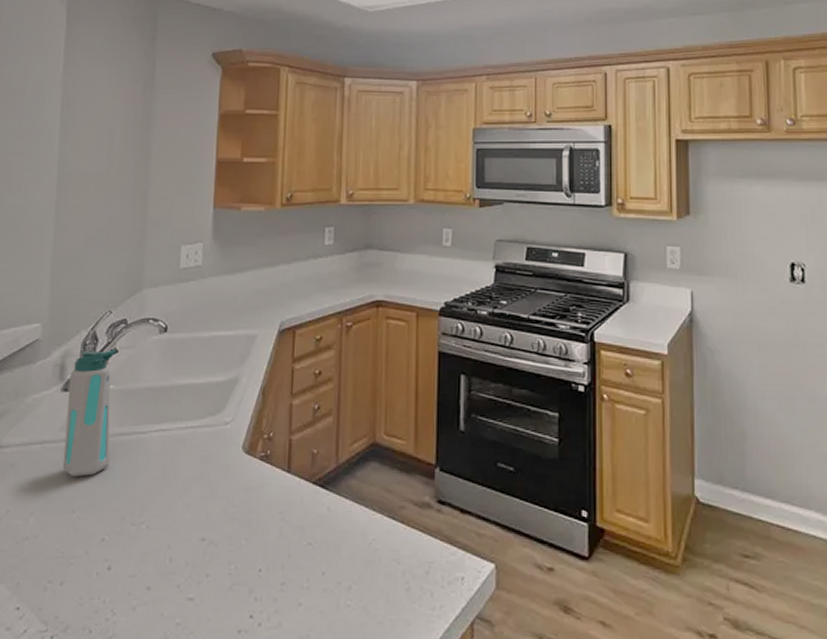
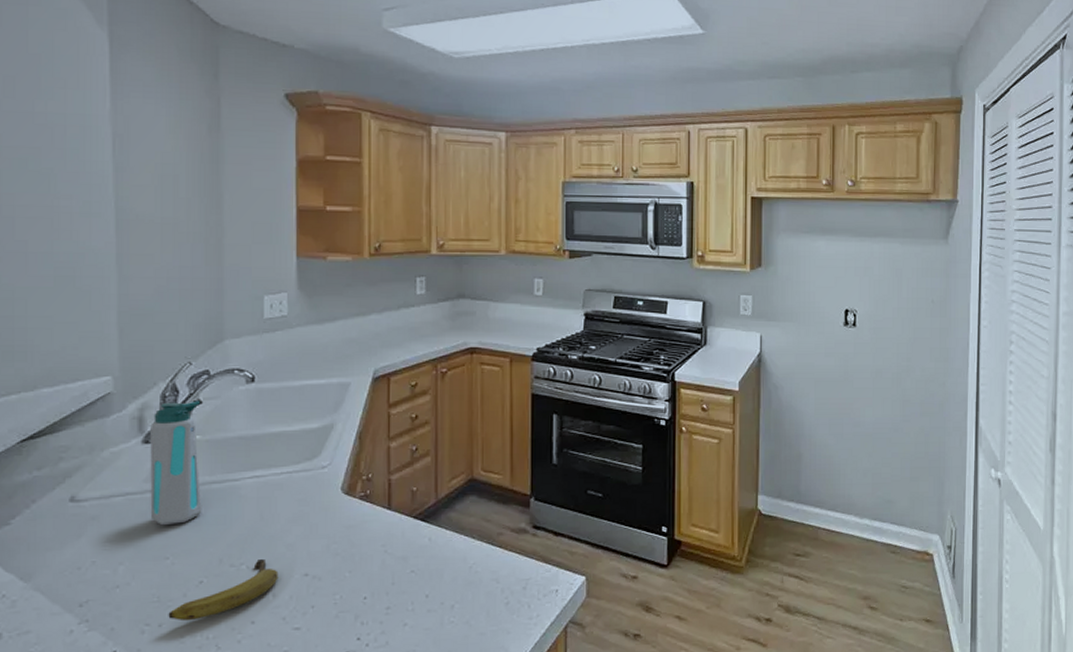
fruit: none [70,519,177,581] -> present [168,559,278,621]

